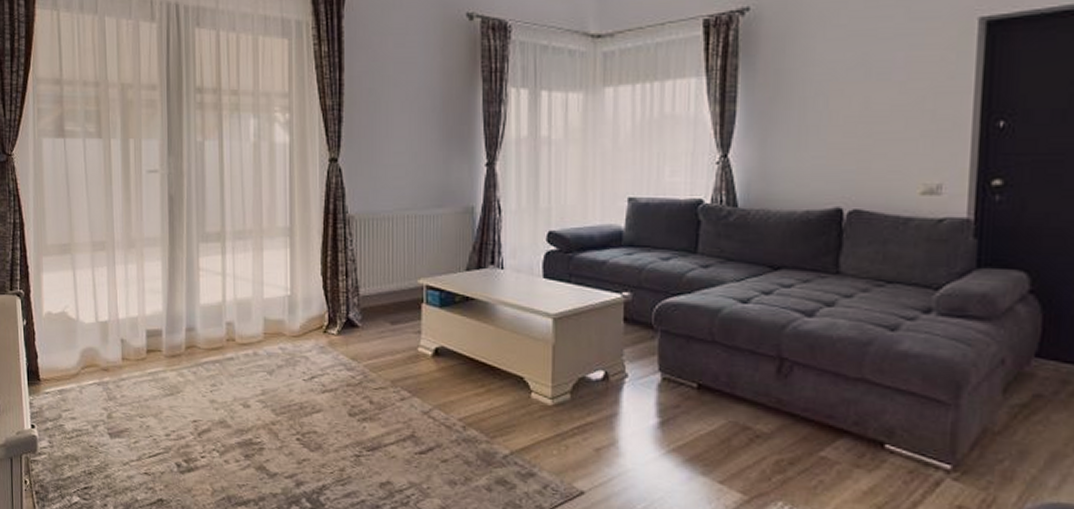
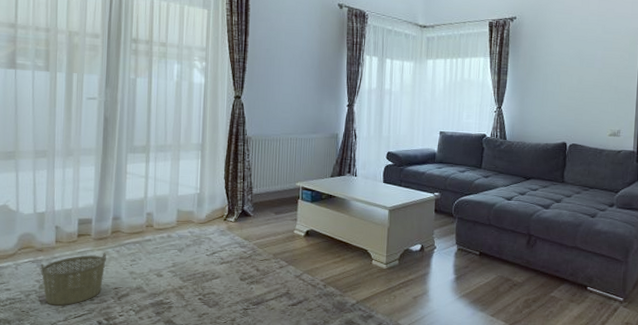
basket: none [107,374,181,441] -> present [41,253,106,306]

